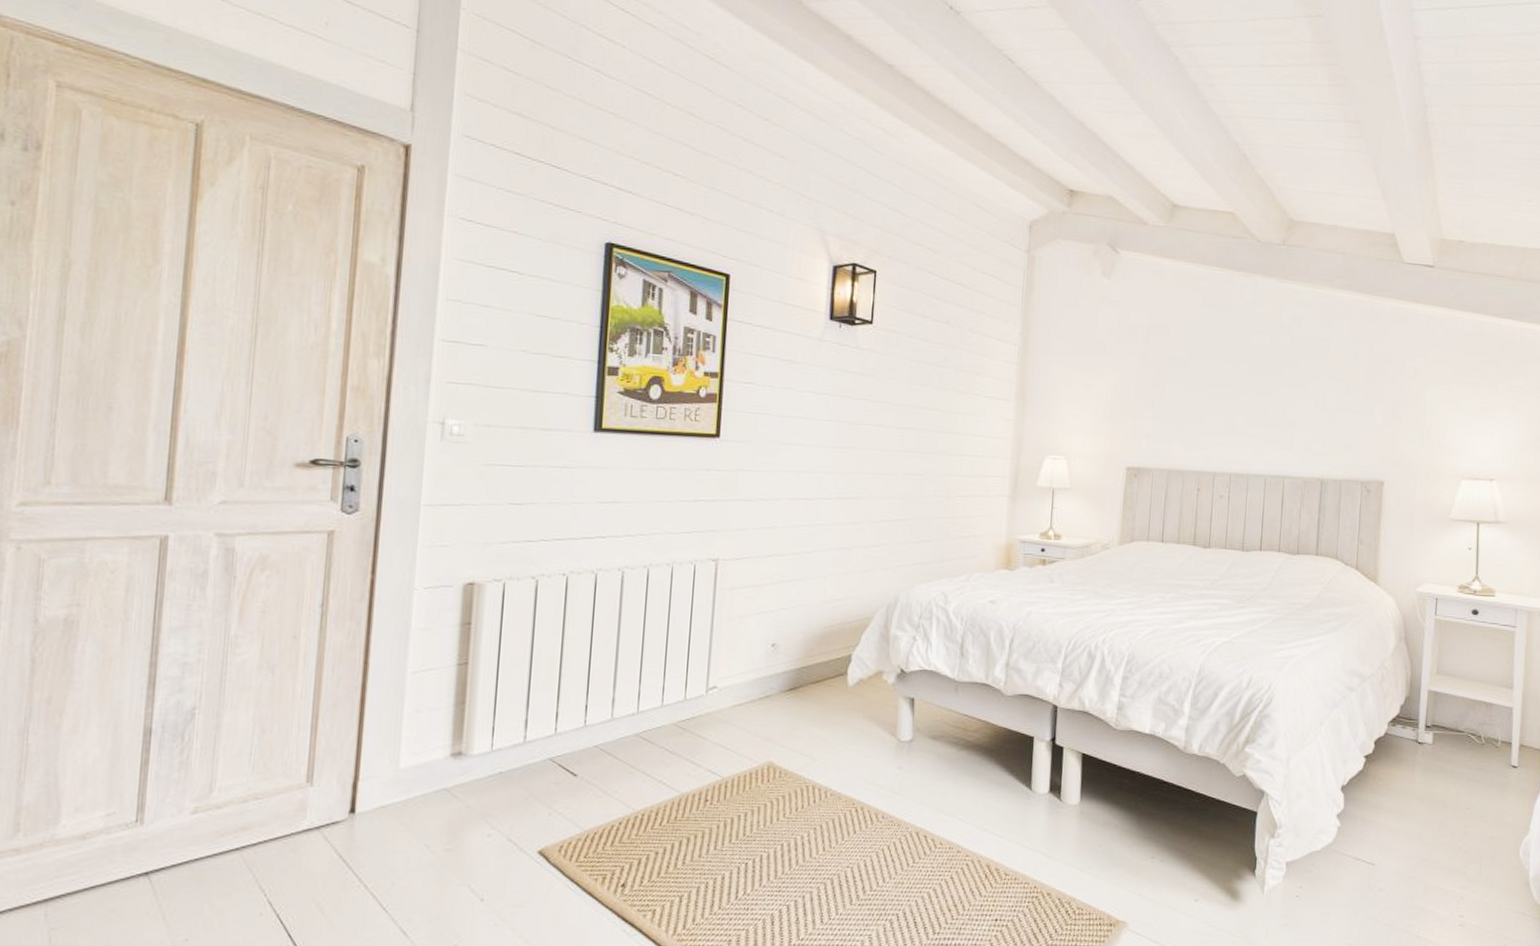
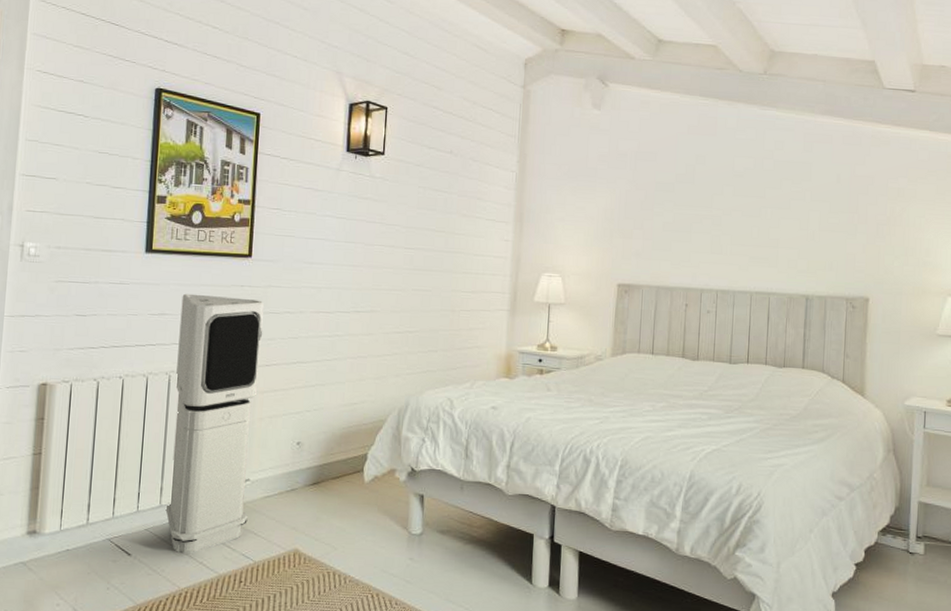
air purifier: none [618,478,734,772] -> present [165,293,264,554]

